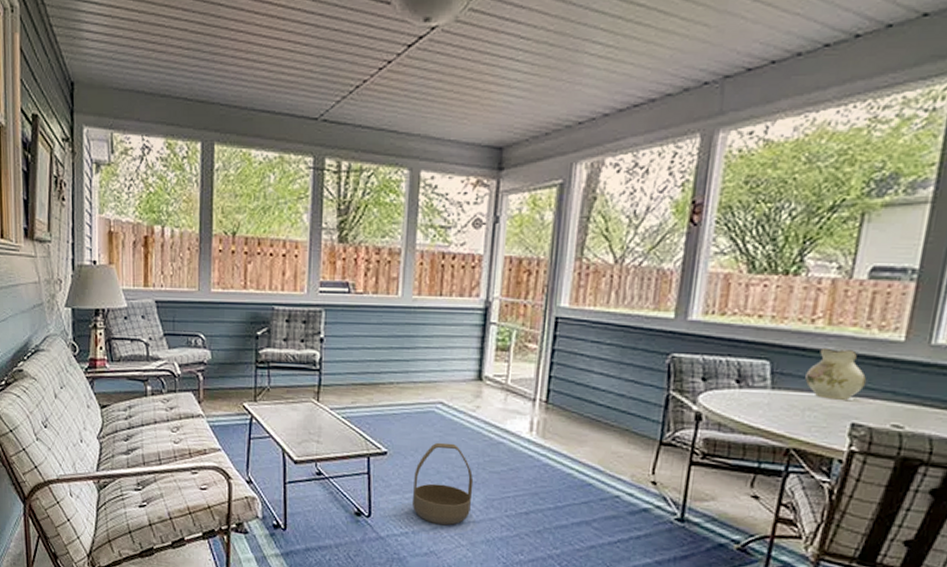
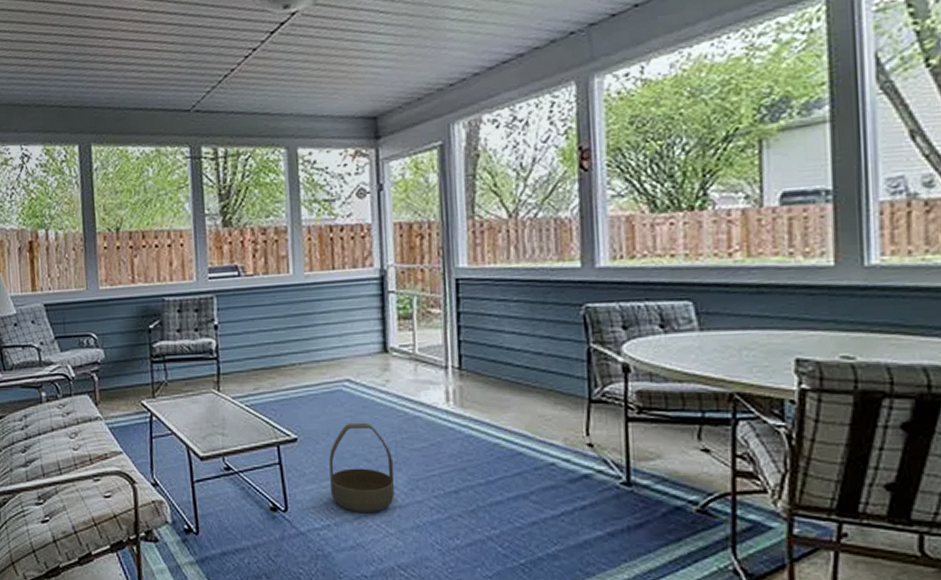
pitcher: present [805,347,867,401] -> none [734,280,803,336]

